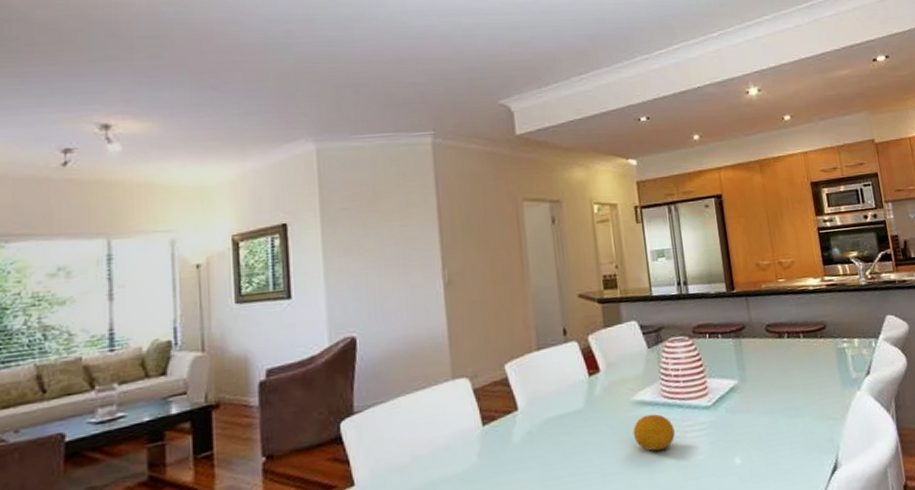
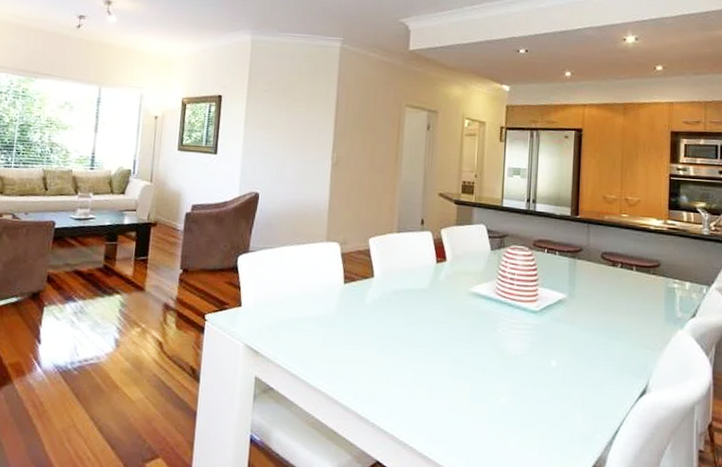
fruit: present [633,413,675,452] -> none [465,306,502,339]

